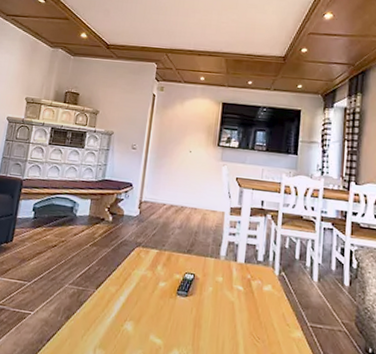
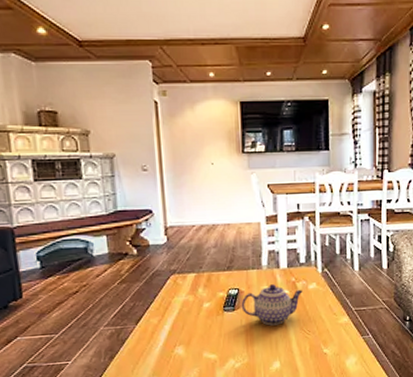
teapot: none [194,277,257,323] -> present [241,284,303,326]

